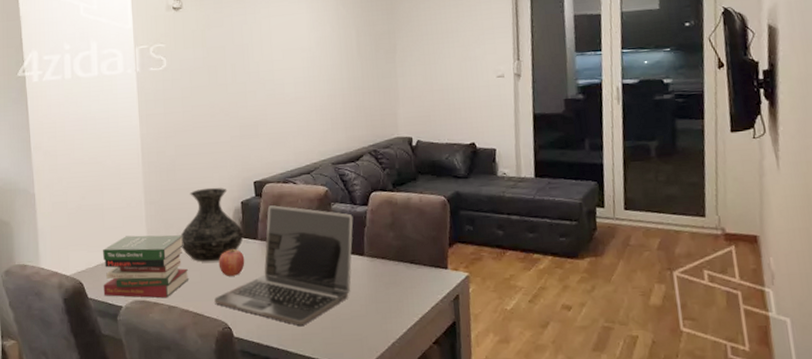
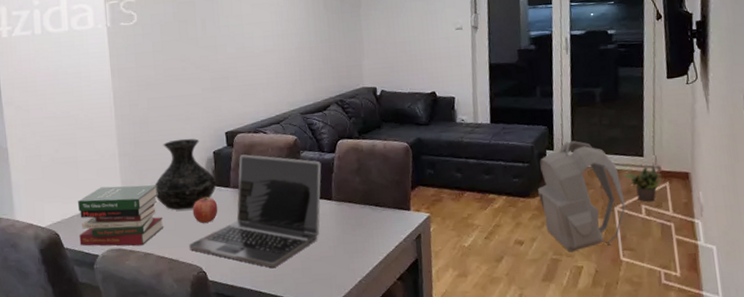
backpack: none [587,198,686,320] -> present [538,141,626,252]
potted plant: none [681,228,728,267] -> present [622,167,663,202]

